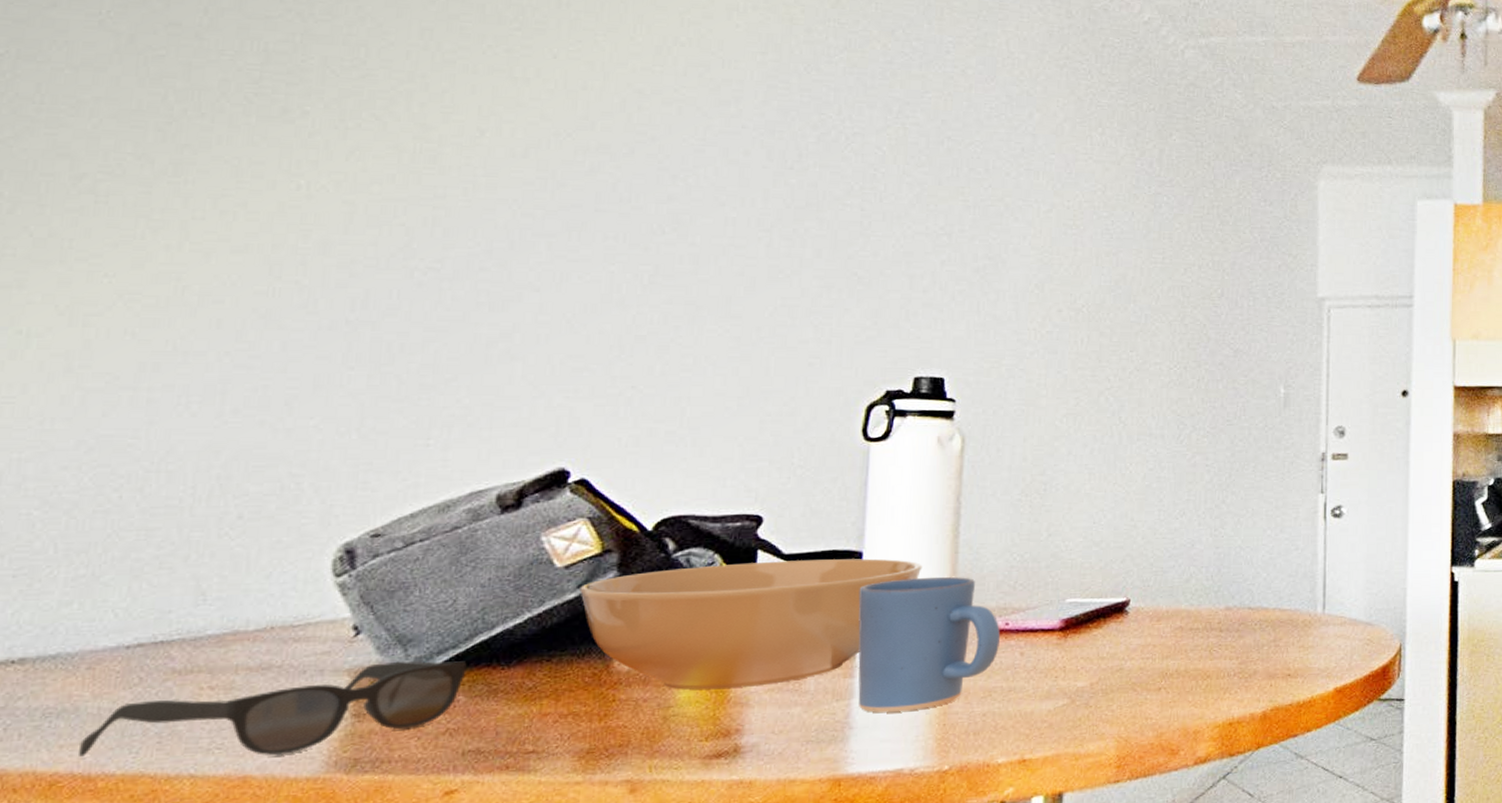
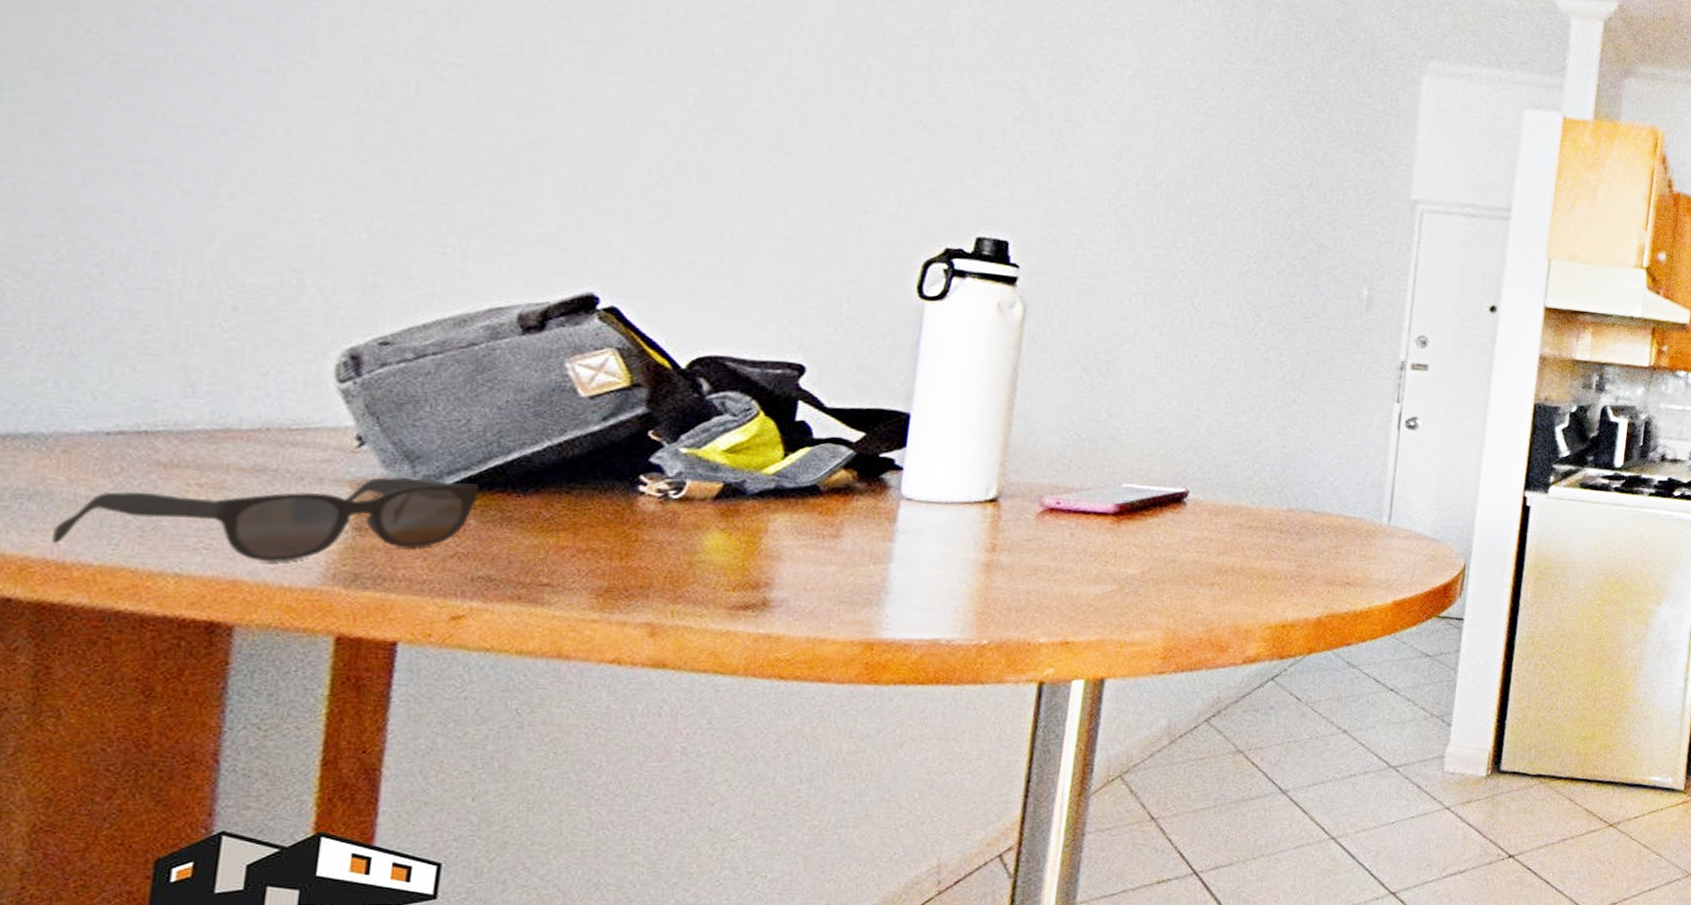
bowl: present [580,558,923,690] -> none [604,411,973,541]
mug: present [858,576,1000,713] -> none [896,446,1051,582]

